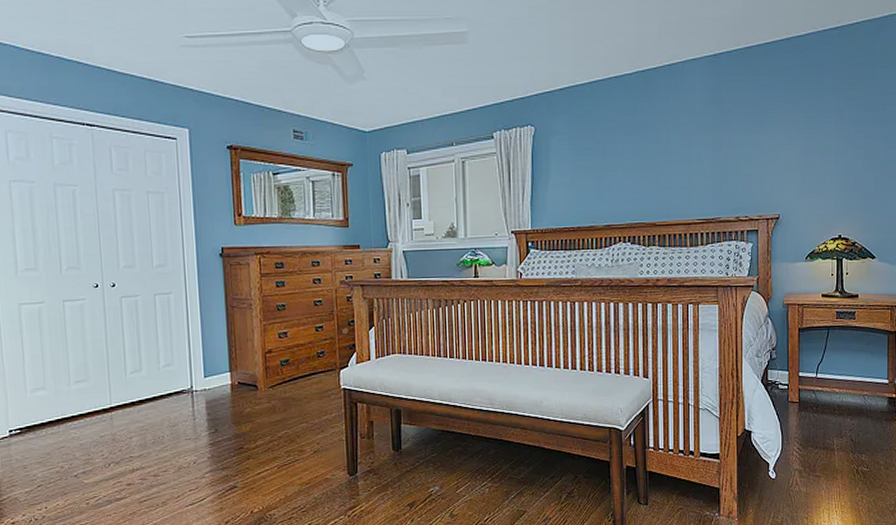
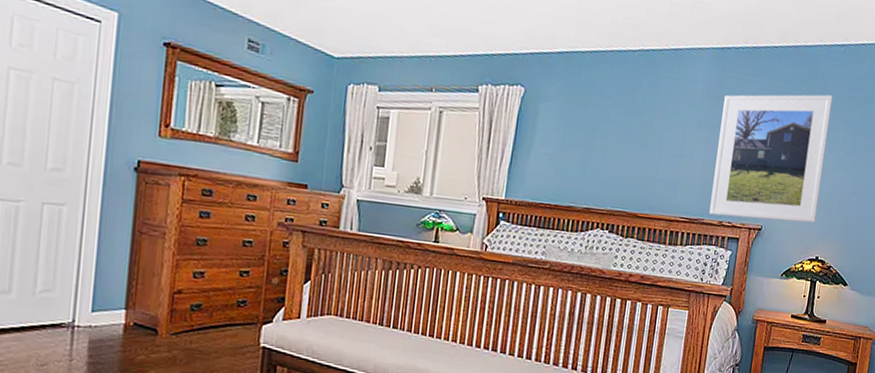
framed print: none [724,79,834,212] -> present [709,94,833,223]

